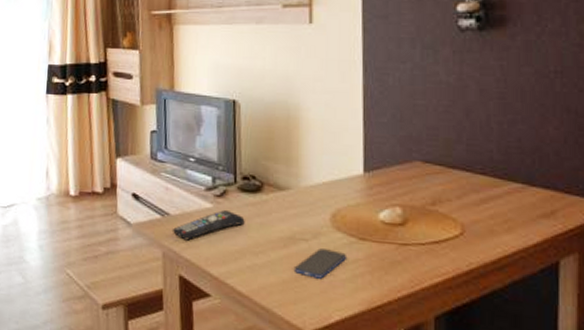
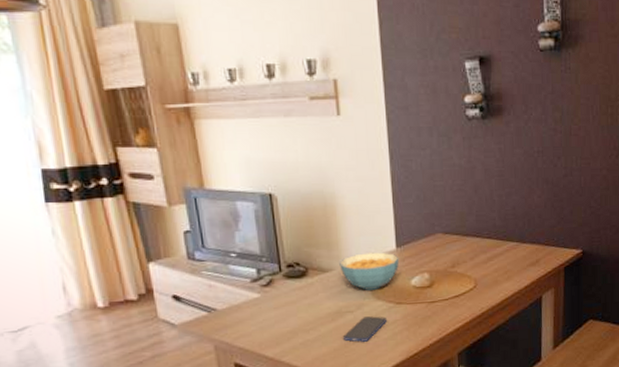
remote control: present [172,210,245,241] -> none [221,298,294,331]
cereal bowl: none [297,174,367,219] -> present [339,252,400,290]

